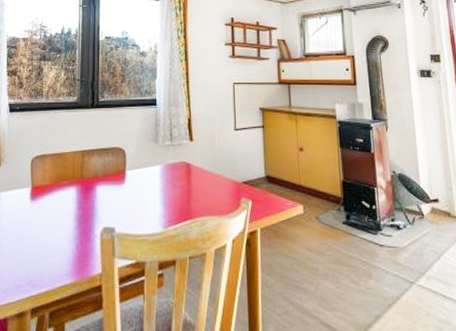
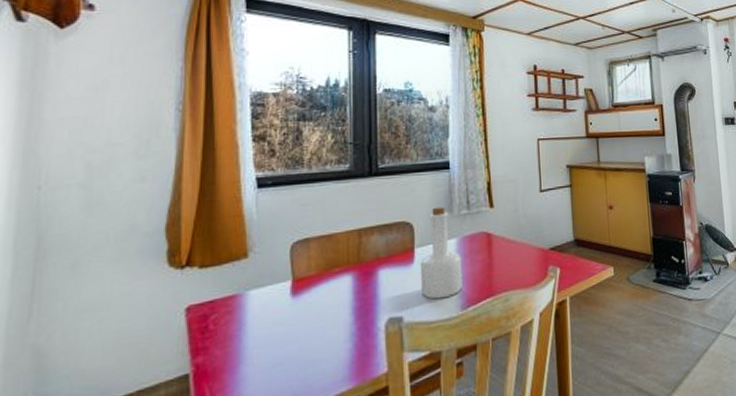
bottle: none [130,137,165,216] -> present [420,206,463,300]

